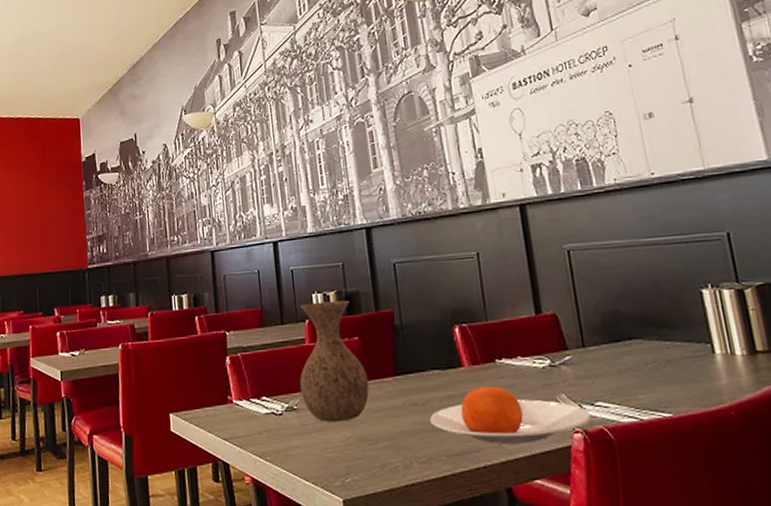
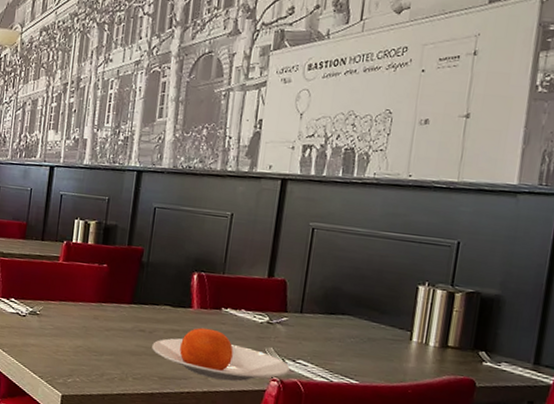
vase: present [300,300,369,423] -> none [46,226,108,333]

